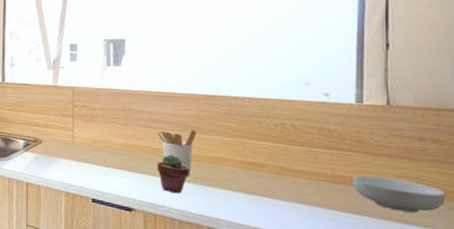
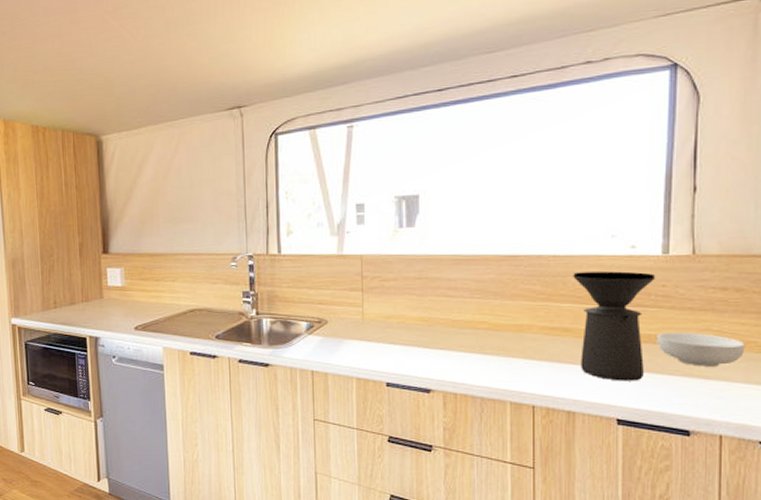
utensil holder: present [157,130,197,176] -> none [456,296,499,348]
potted succulent: present [157,155,190,193] -> none [456,326,492,367]
coffee maker: none [268,114,350,219] -> present [573,271,656,381]

